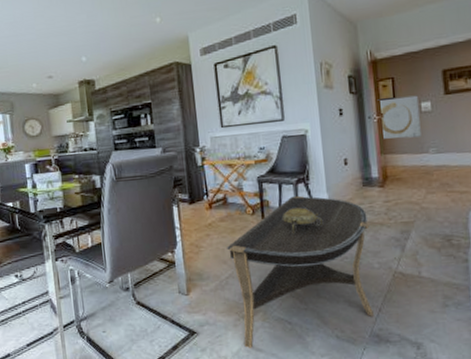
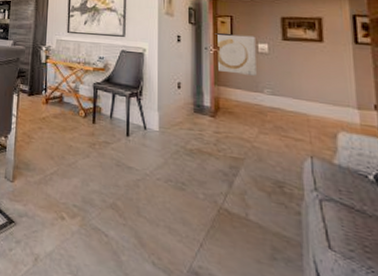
coffee table: present [227,195,373,349] -> none [56,107,197,254]
decorative bowl: present [281,207,324,233] -> none [111,119,152,144]

